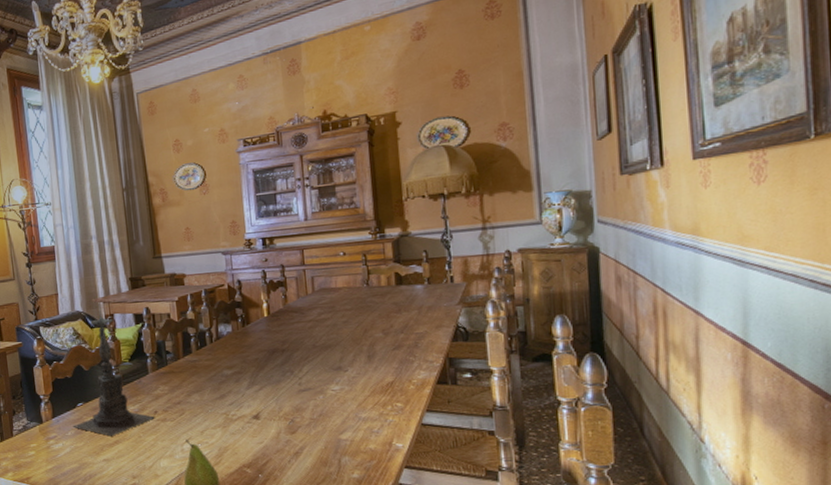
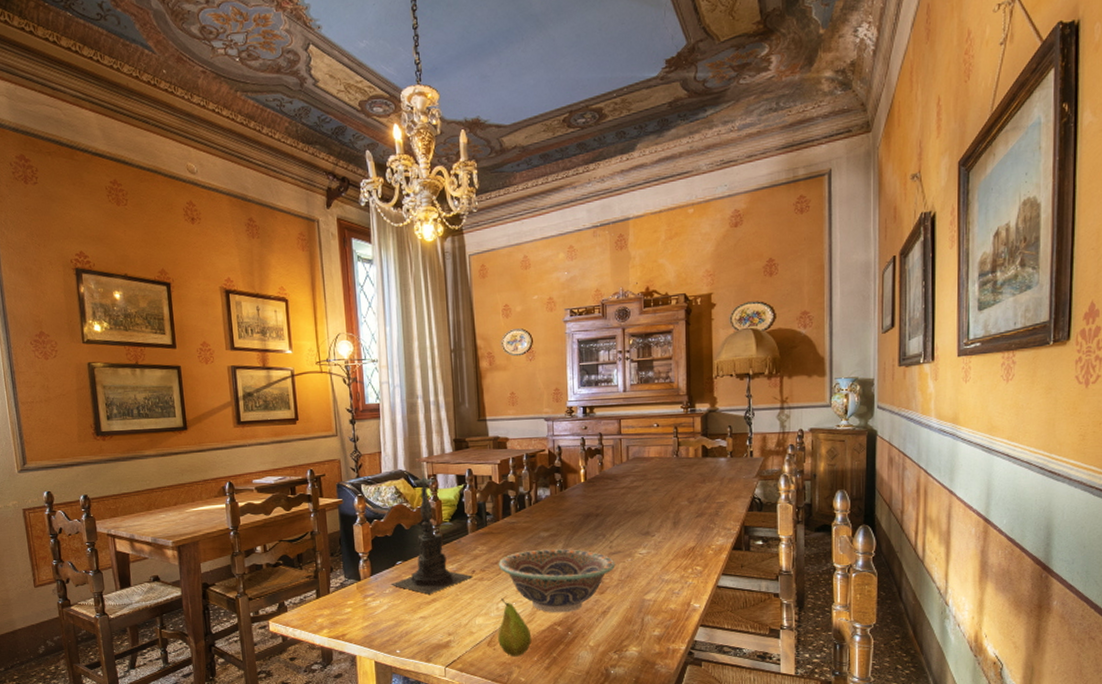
decorative bowl: none [181,387,306,455] -> present [498,548,615,613]

